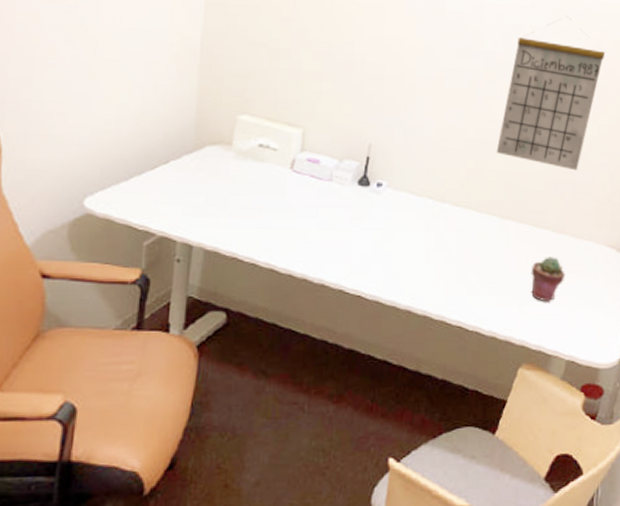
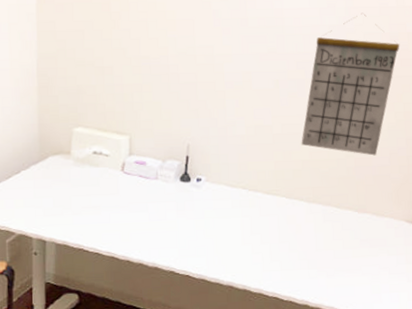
potted succulent: present [531,257,565,302] -> none [337,233,368,273]

